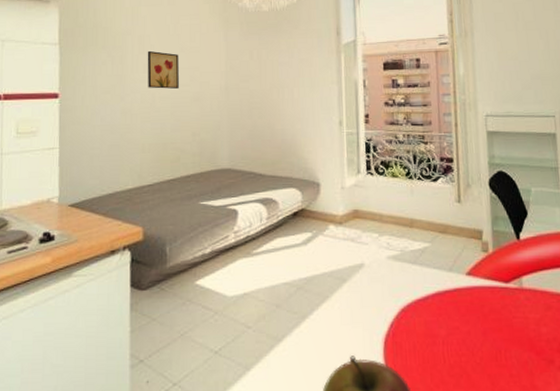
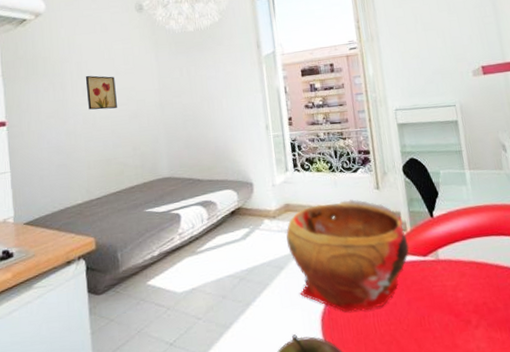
bowl: none [352,211,491,338] -> present [286,199,410,312]

